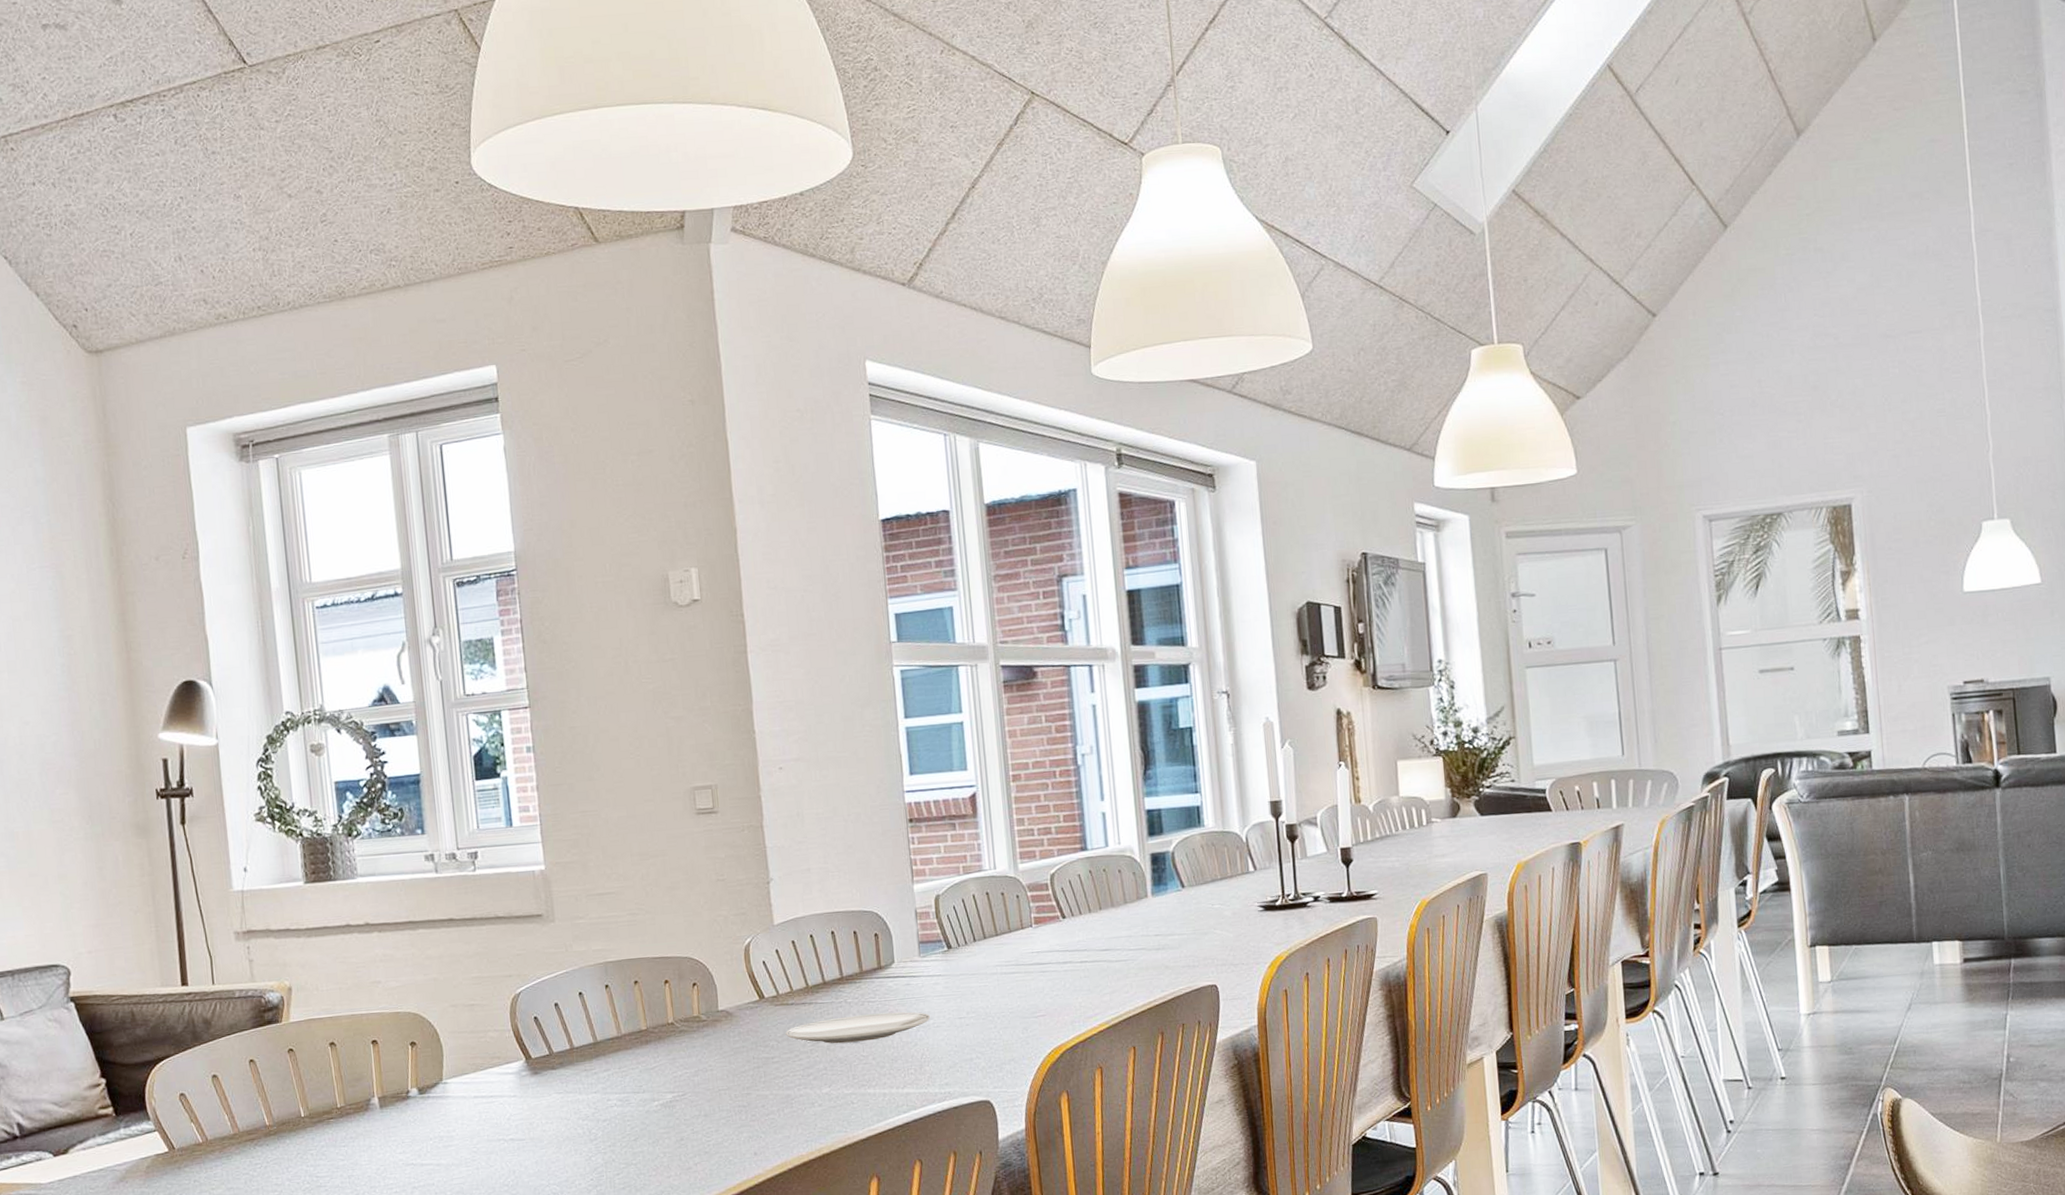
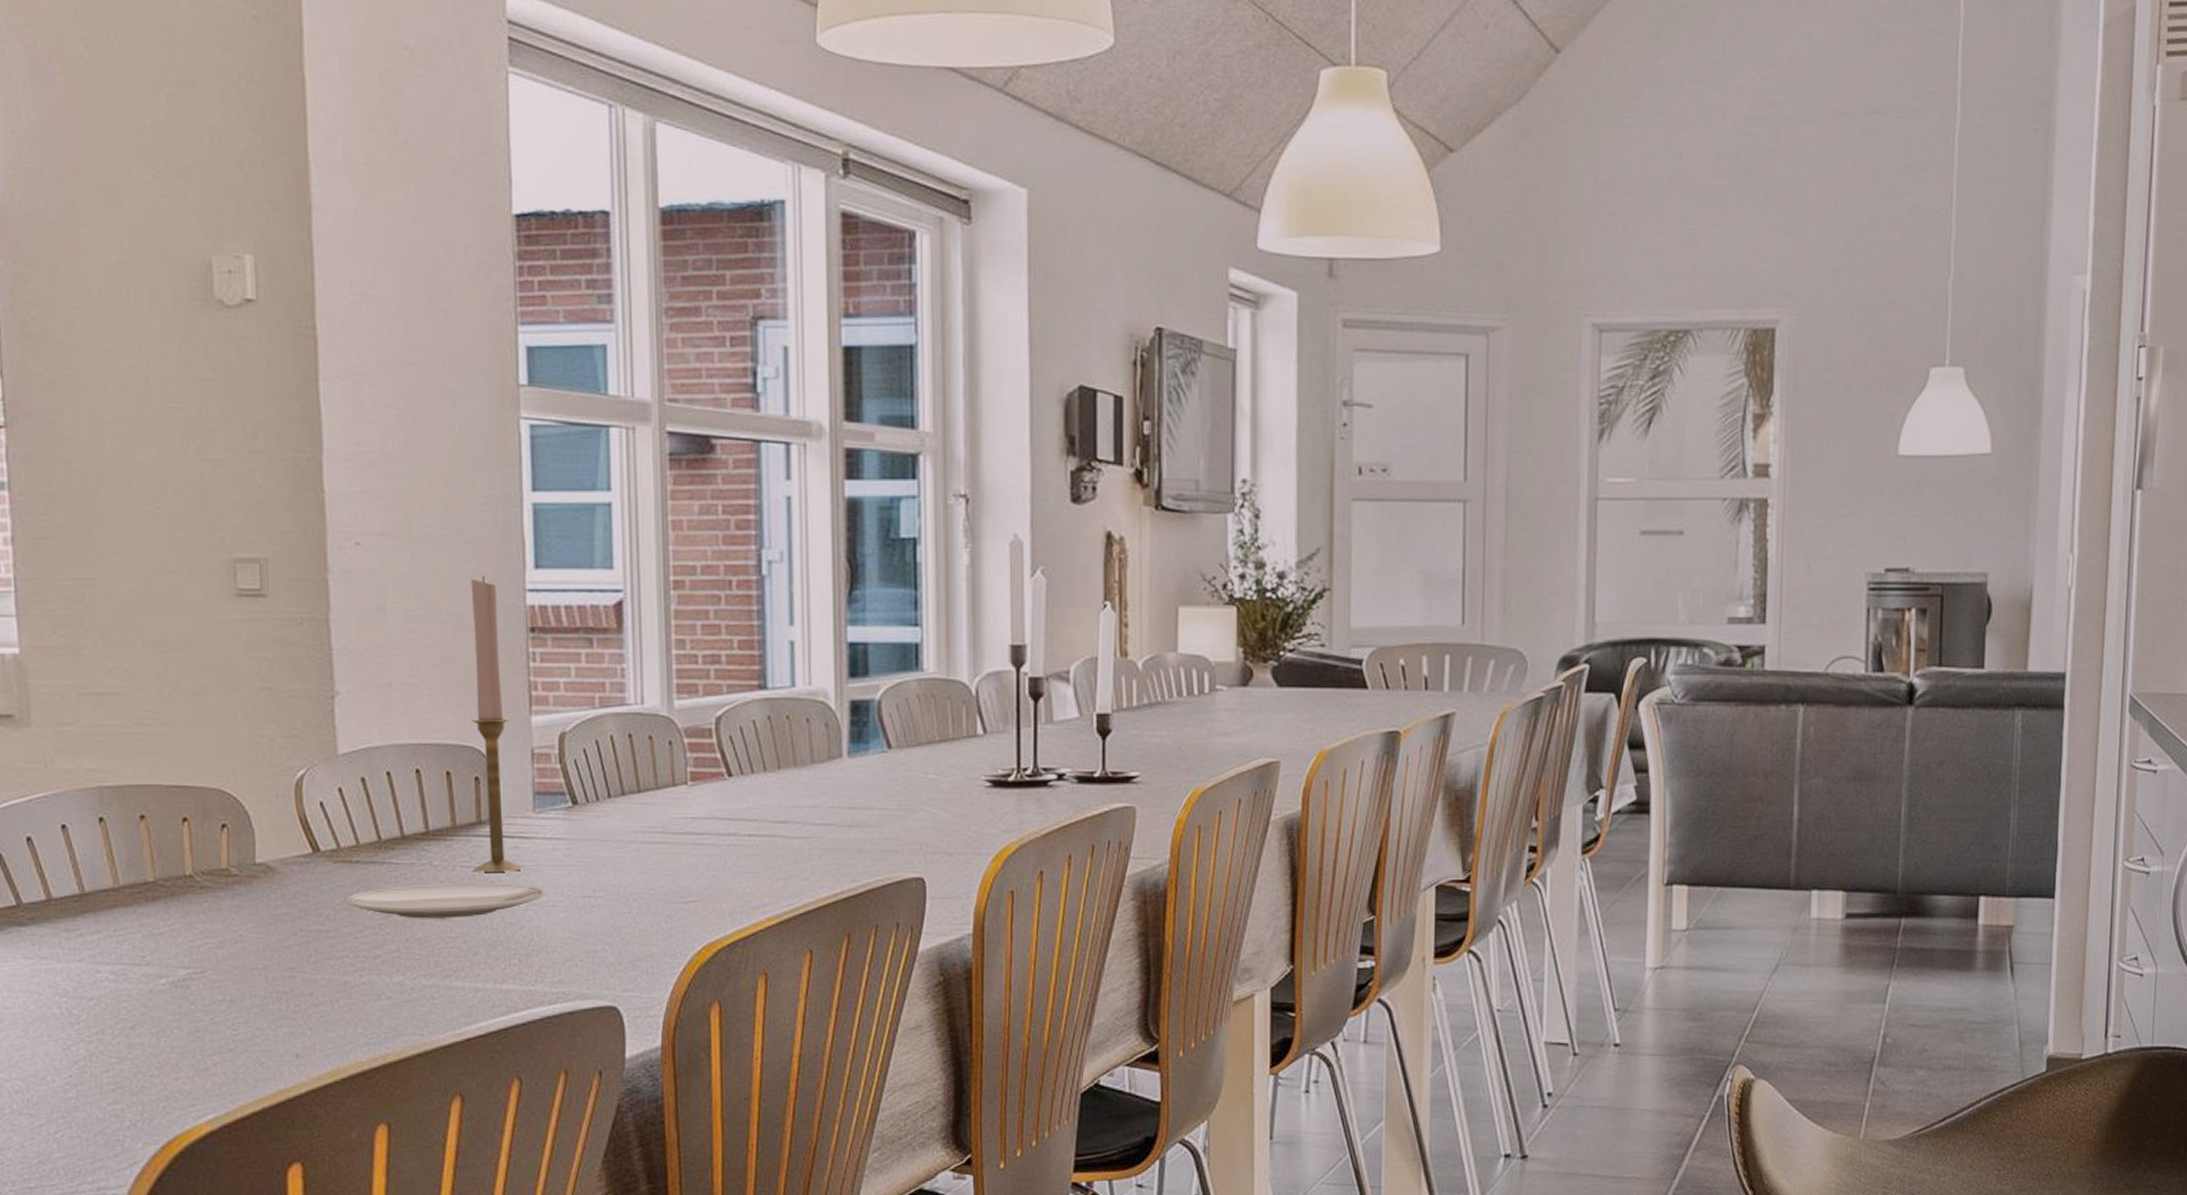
candlestick: none [863,783,914,1005] -> present [469,575,524,872]

